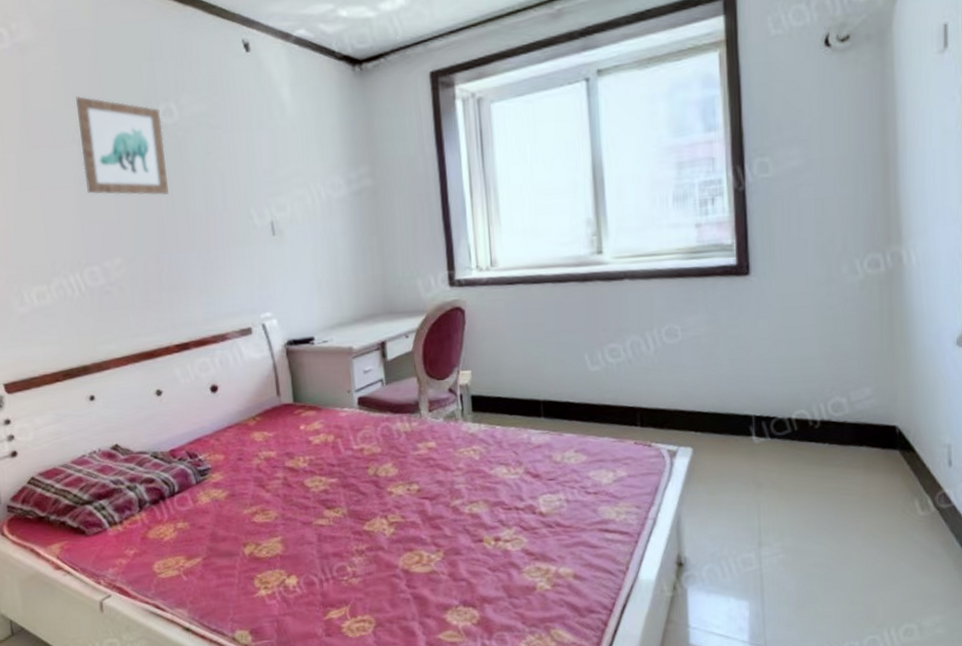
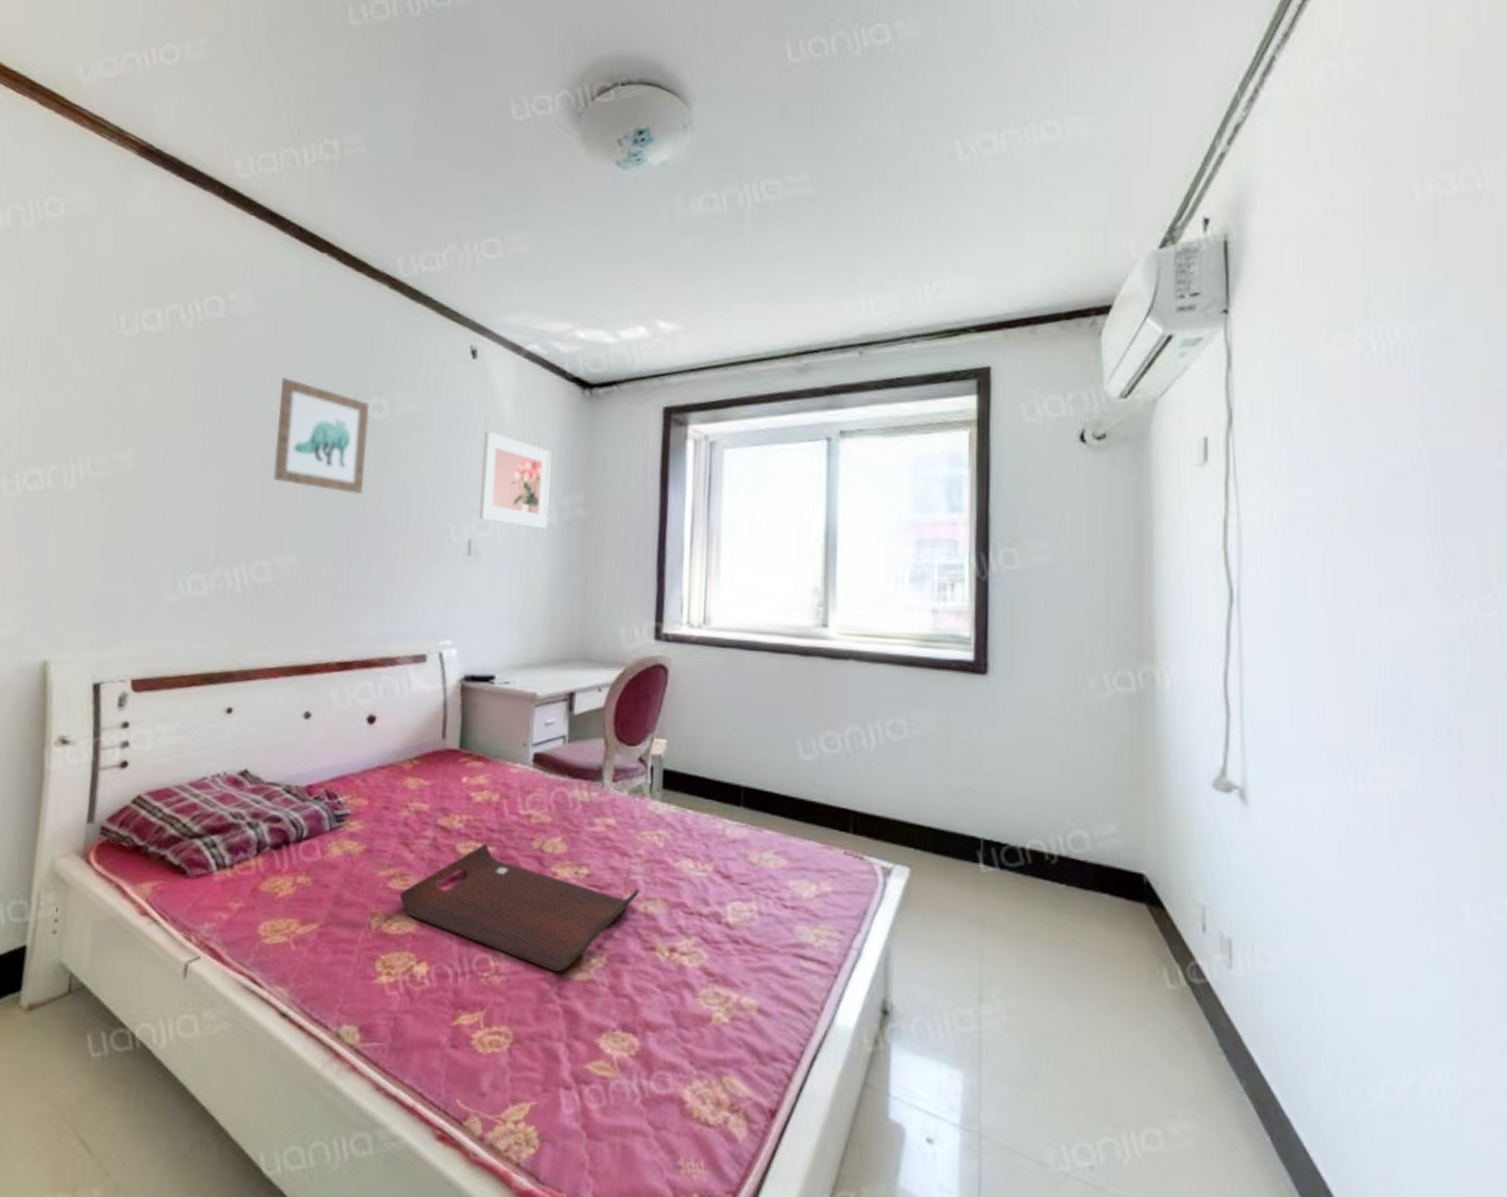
serving tray: none [264,476,463,569] -> present [399,843,639,972]
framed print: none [268,119,340,202] -> present [479,431,552,529]

